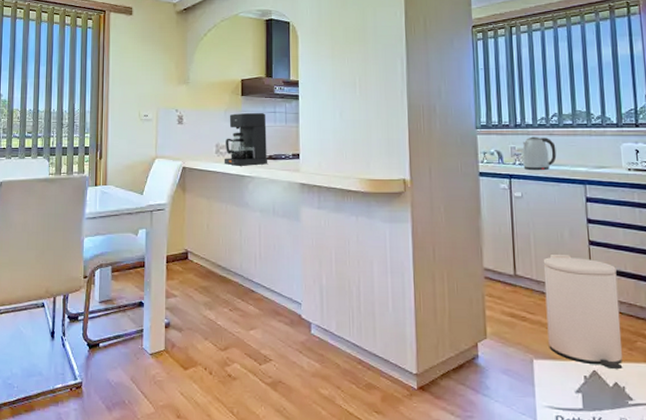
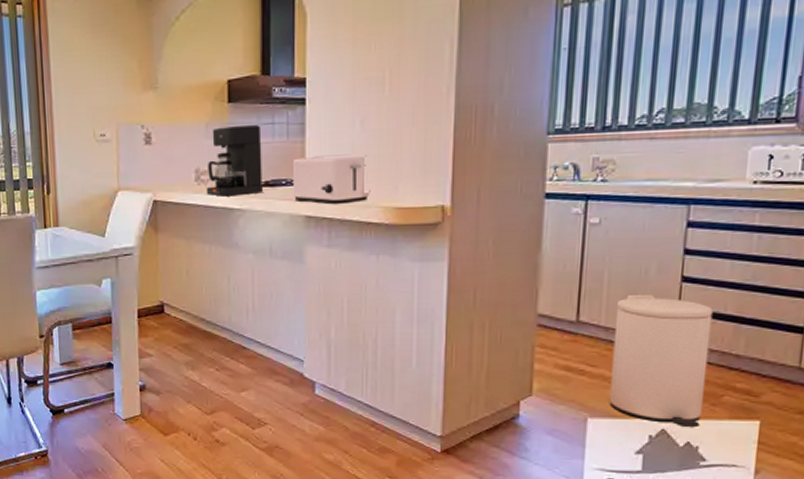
toaster: none [289,137,348,176] -> present [292,155,369,205]
kettle: present [522,136,557,171] -> none [607,142,657,189]

